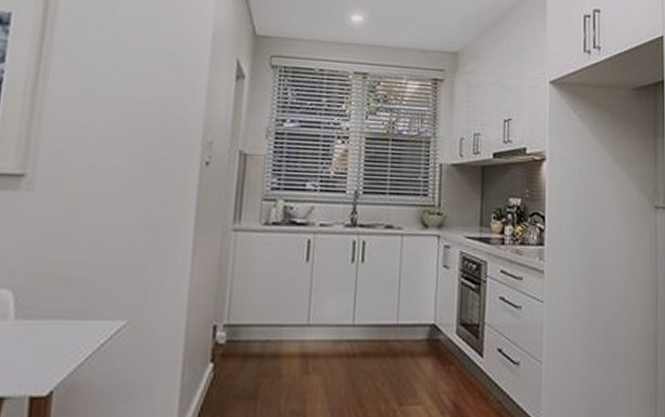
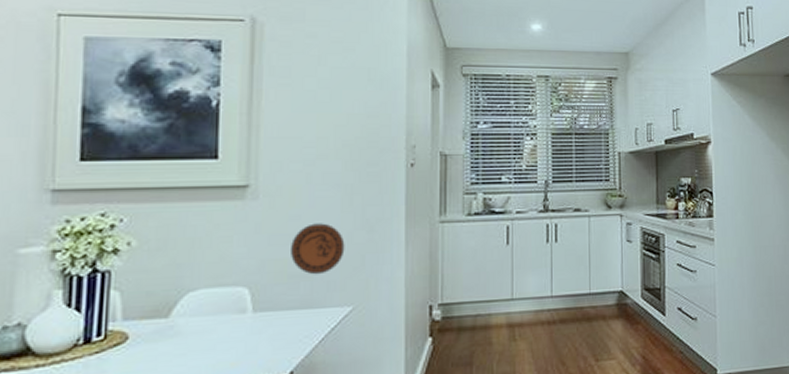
decorative plate: none [63,222,125,281] -> present [291,223,345,275]

